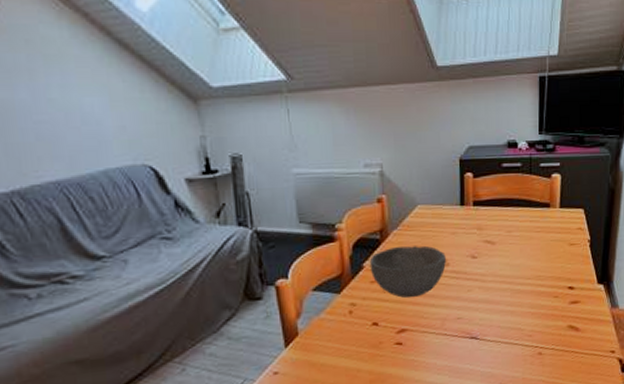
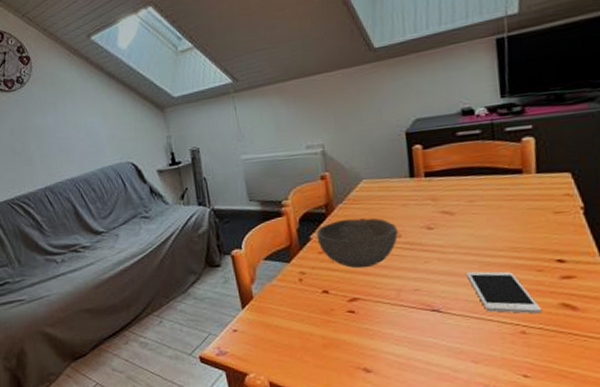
cell phone: none [501,298,555,337] -> present [466,271,543,314]

